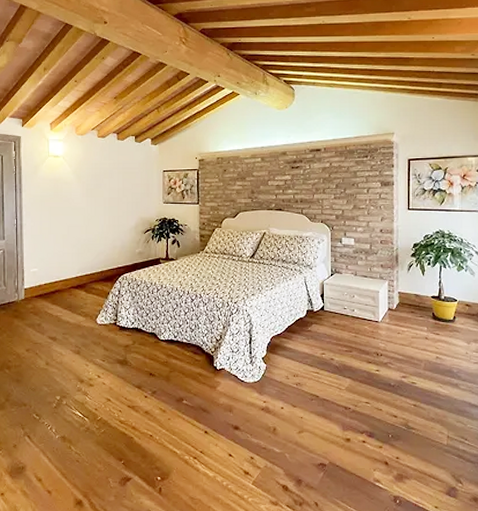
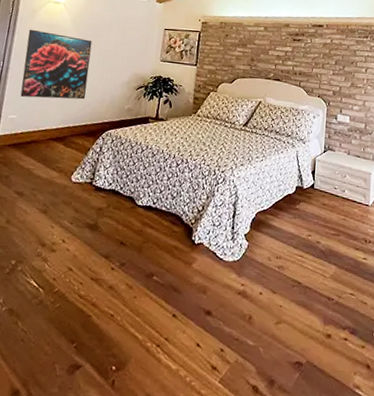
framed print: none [34,185,98,250] -> present [20,29,93,100]

